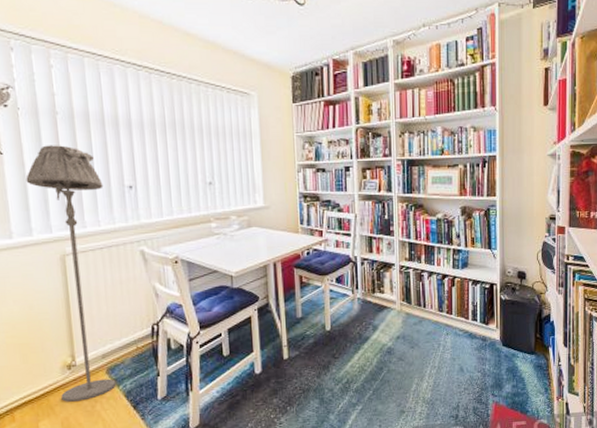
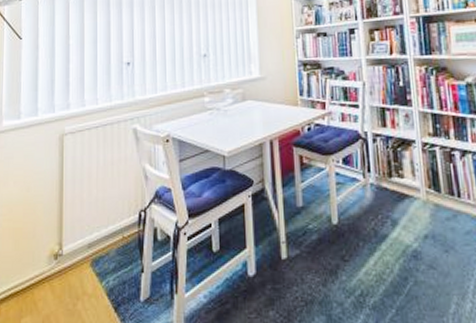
floor lamp: present [26,145,117,402] -> none [38,27,104,297]

